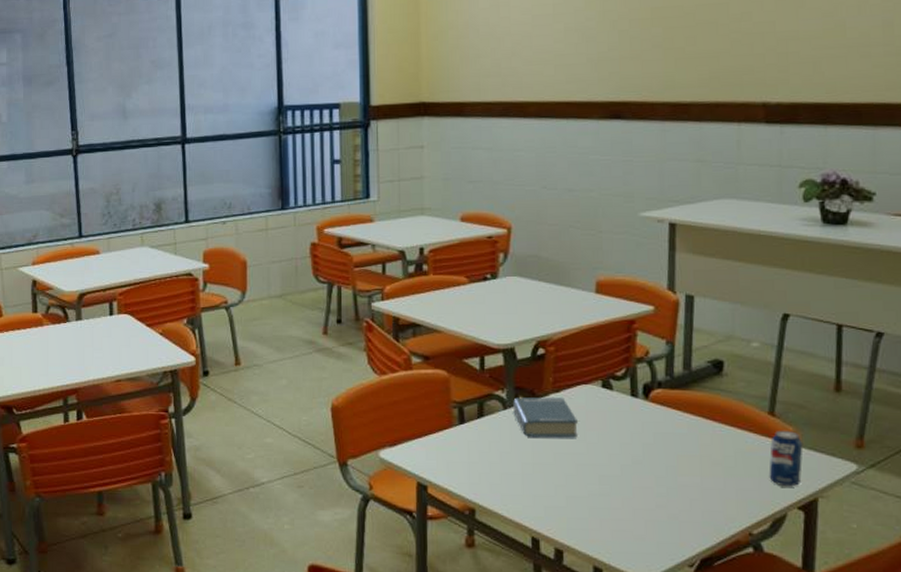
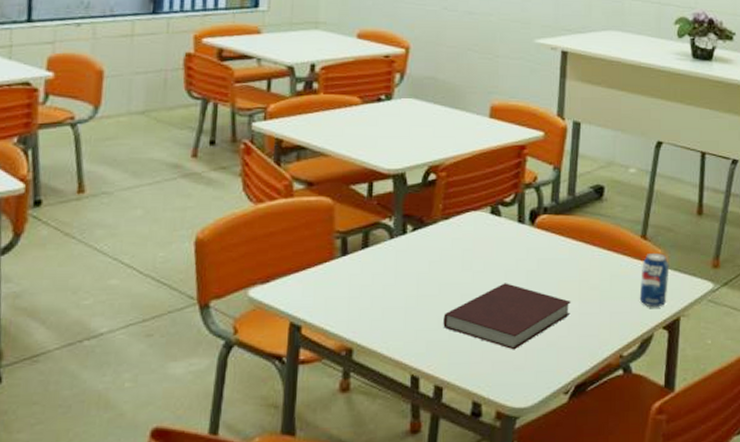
hardback book: present [513,397,578,438] -> none [400,225,465,268]
notebook: none [560,455,692,520] -> present [443,283,571,350]

